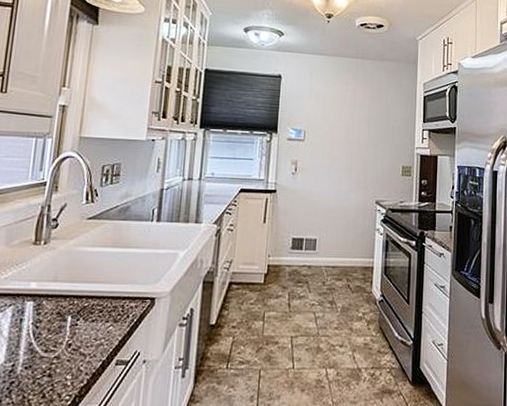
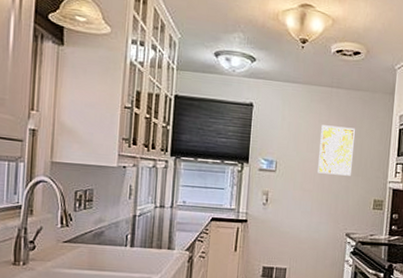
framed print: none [346,94,381,143] -> present [318,125,355,176]

